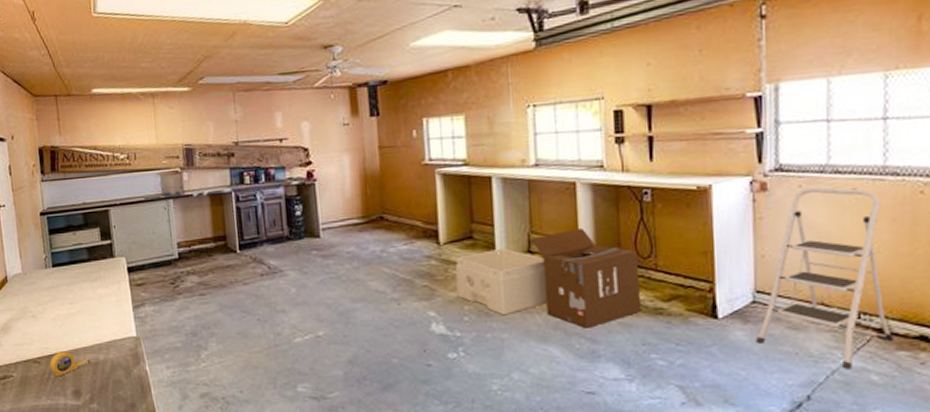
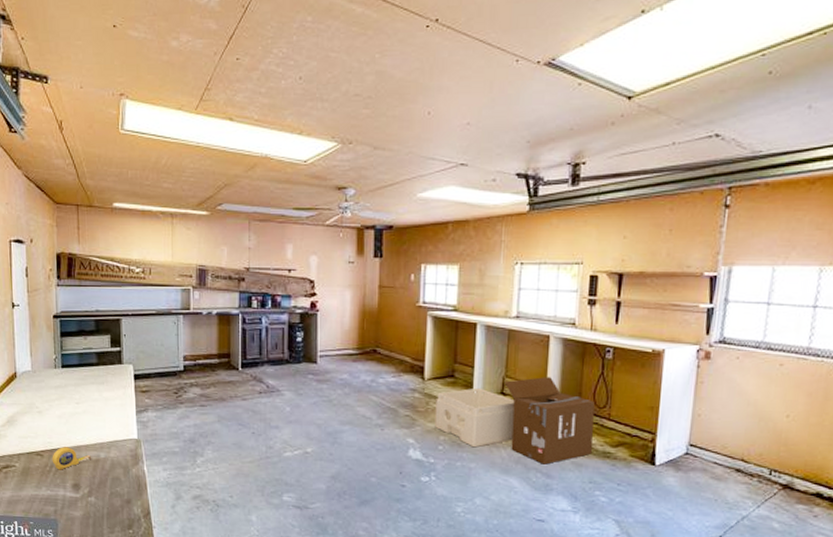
paint can: present [156,170,185,198] -> none [169,288,195,313]
ladder: present [755,187,895,369] -> none [683,360,802,517]

